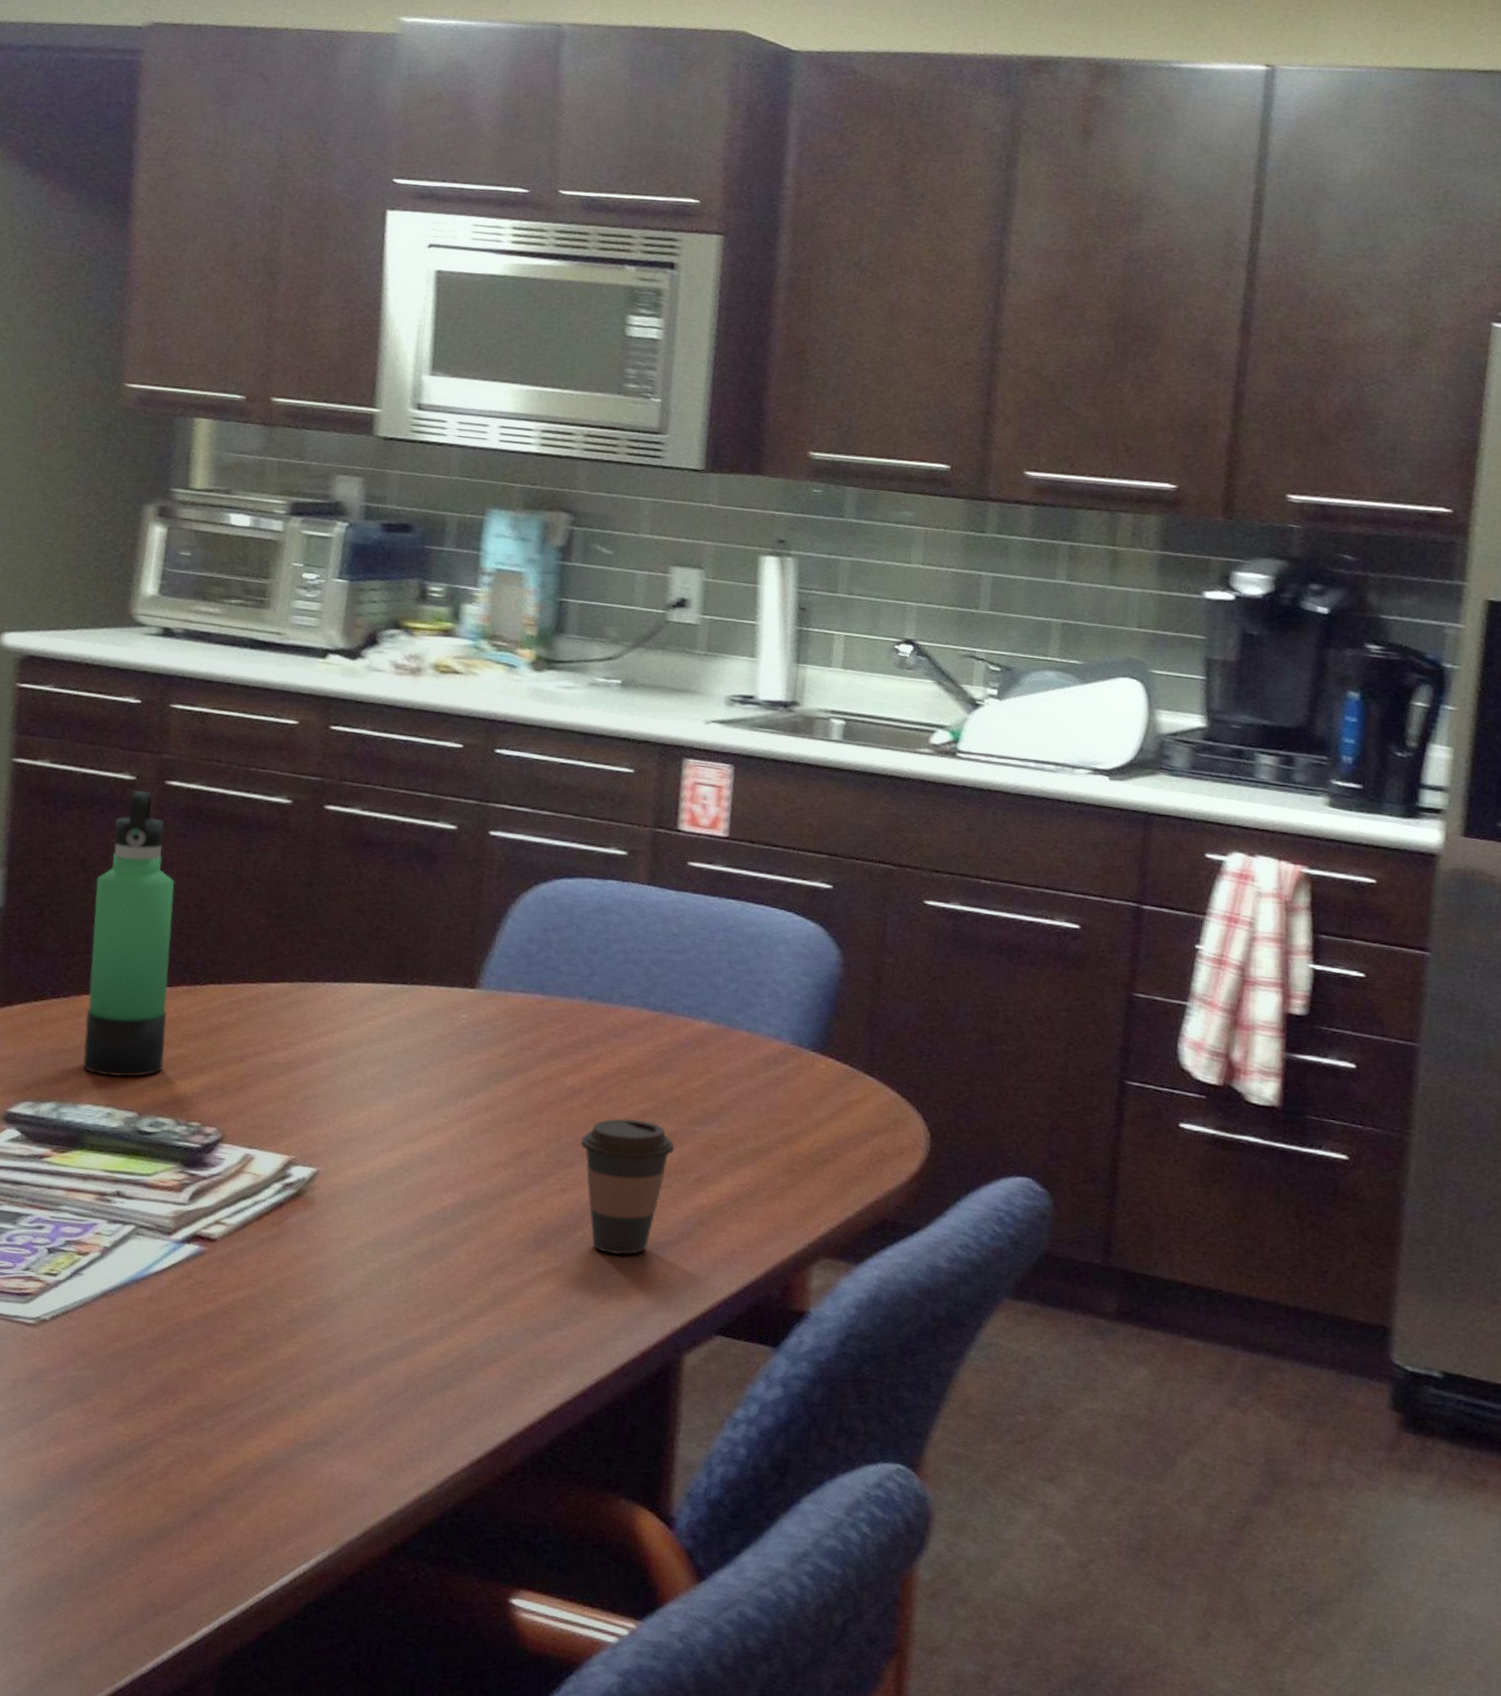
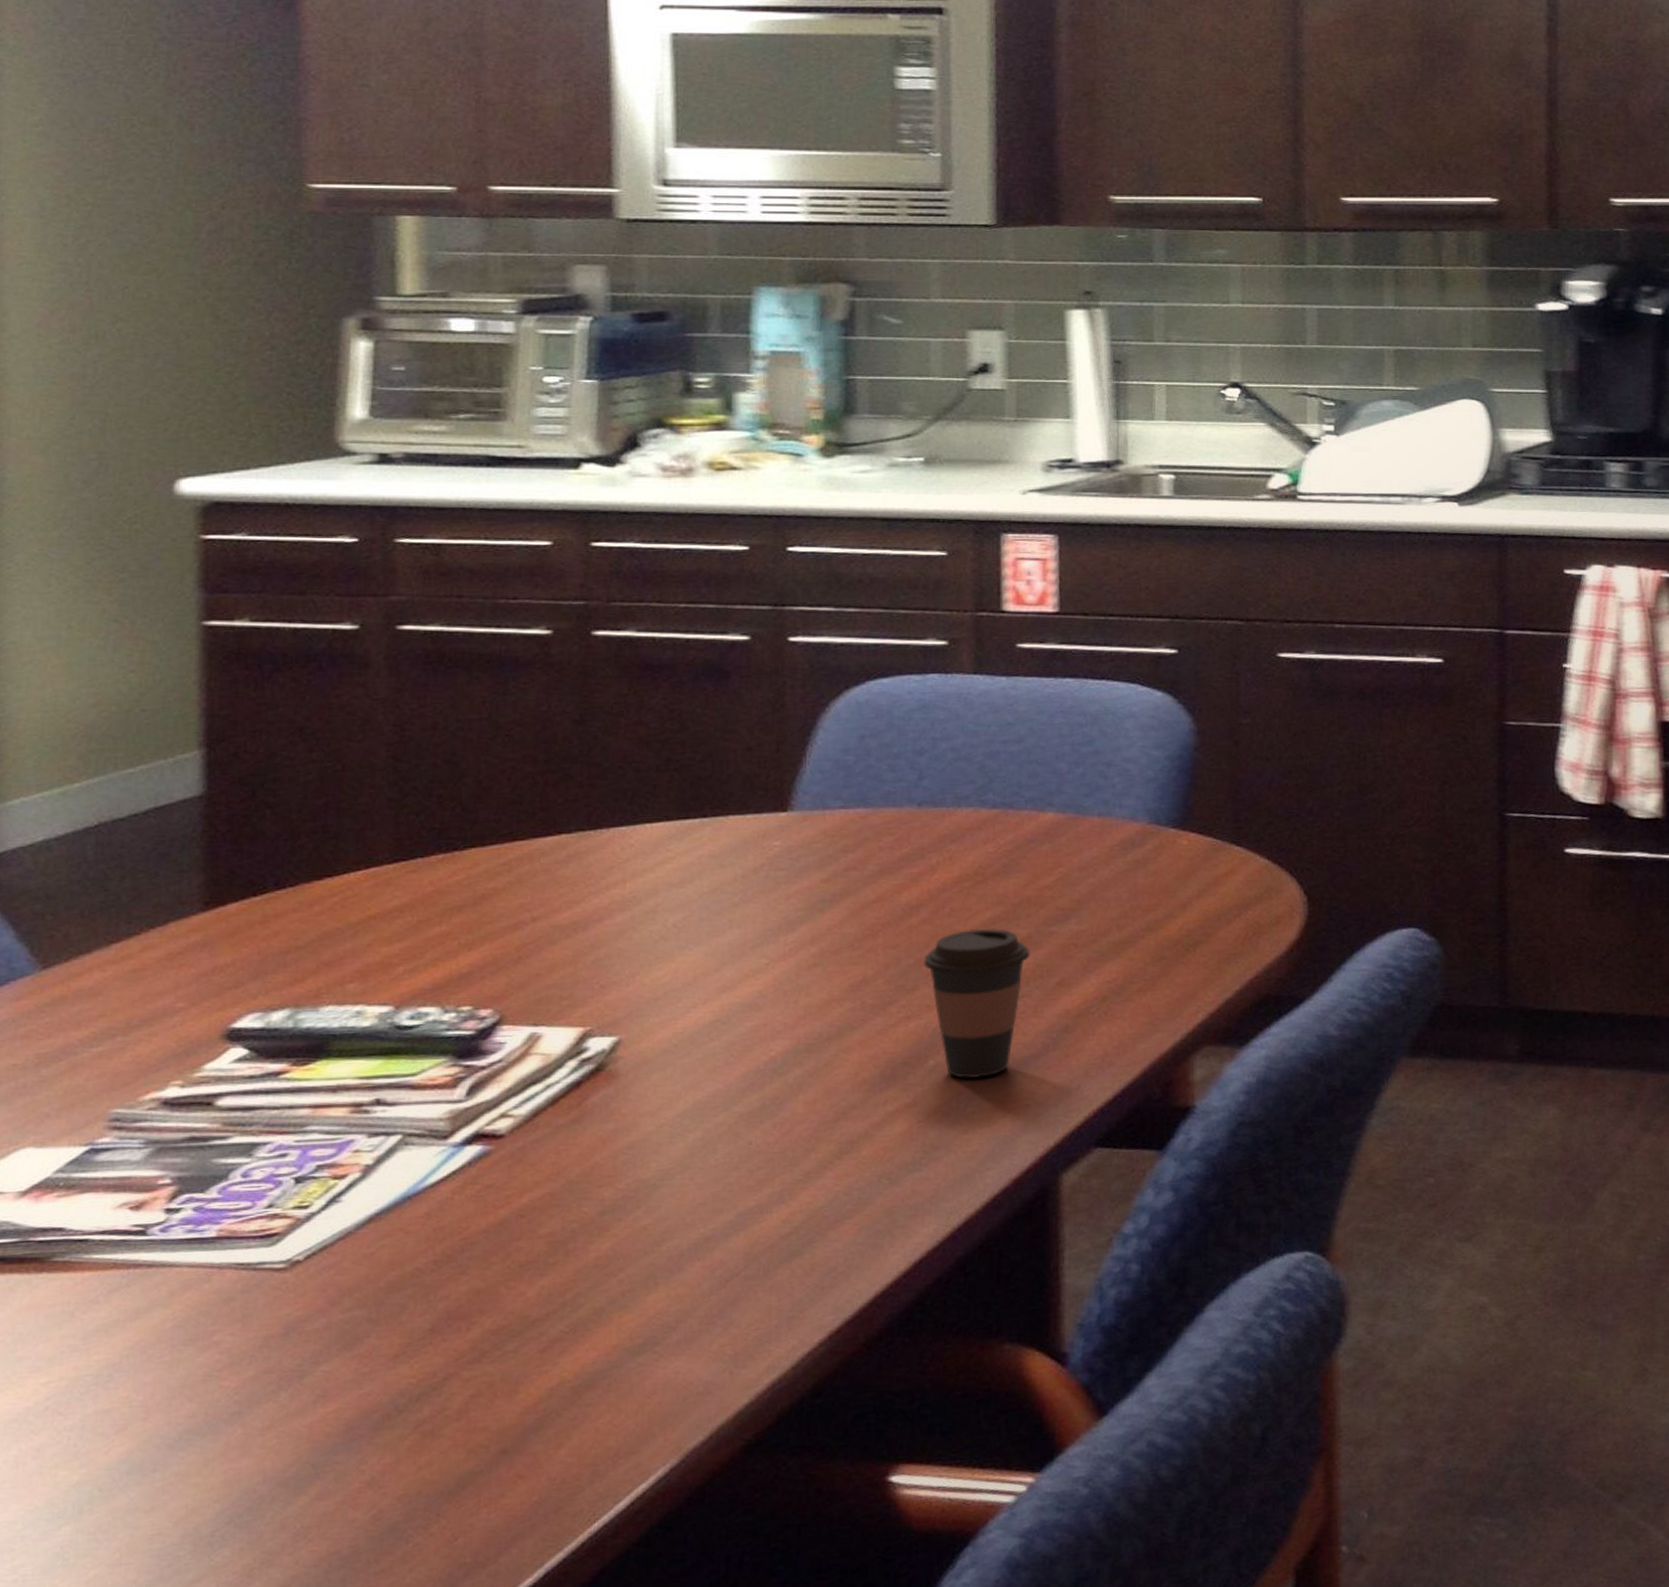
thermos bottle: present [83,790,174,1077] -> none [319,639,422,970]

